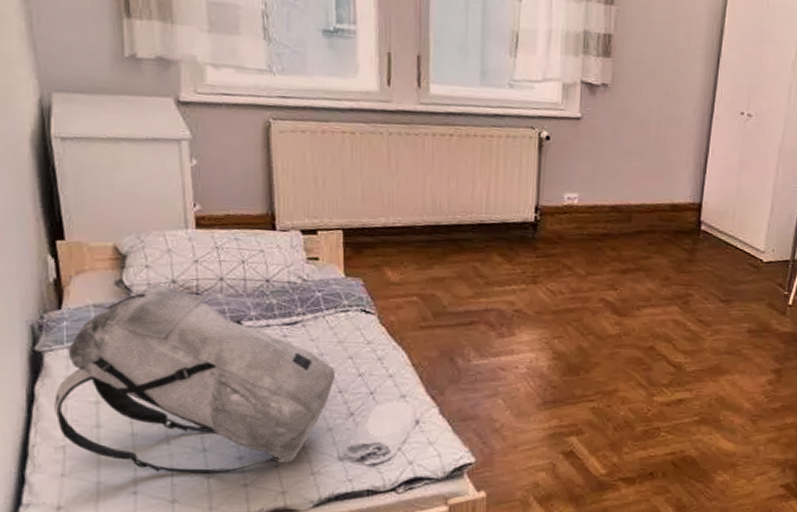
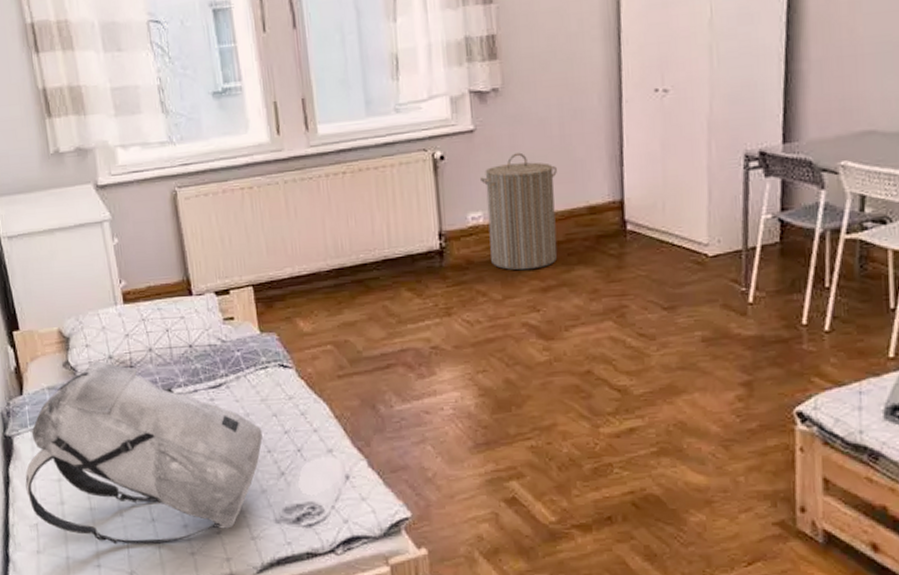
laundry hamper: none [580,145,649,252] -> present [480,152,557,271]

